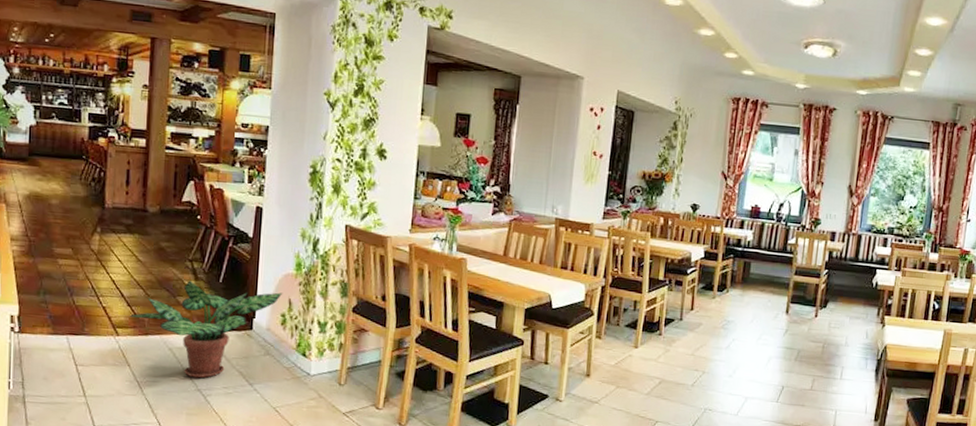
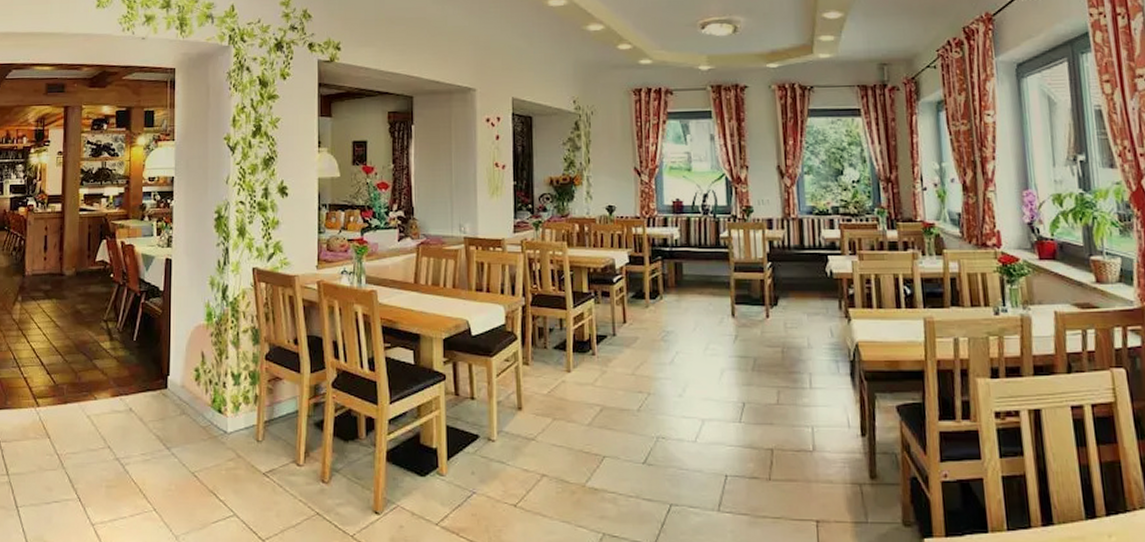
potted plant: present [129,279,283,379] -> none [48,341,196,446]

